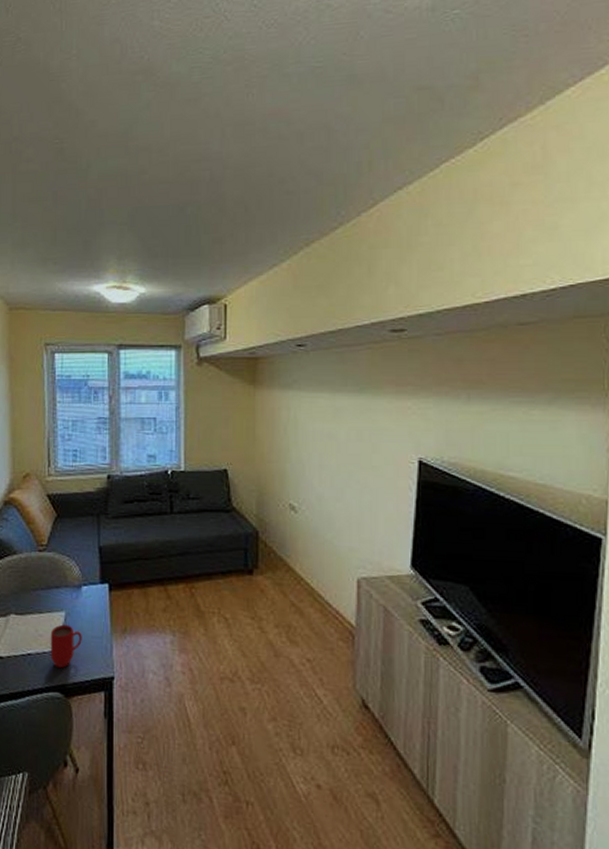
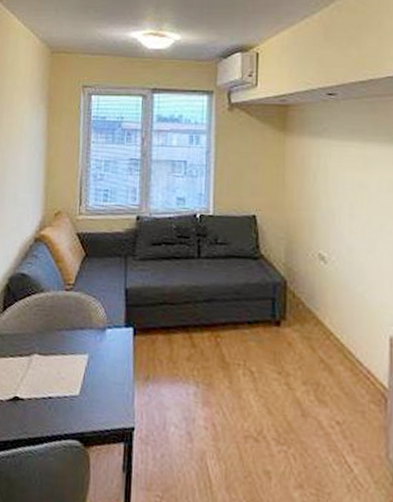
mug: present [50,624,82,668] -> none [71,367,104,414]

